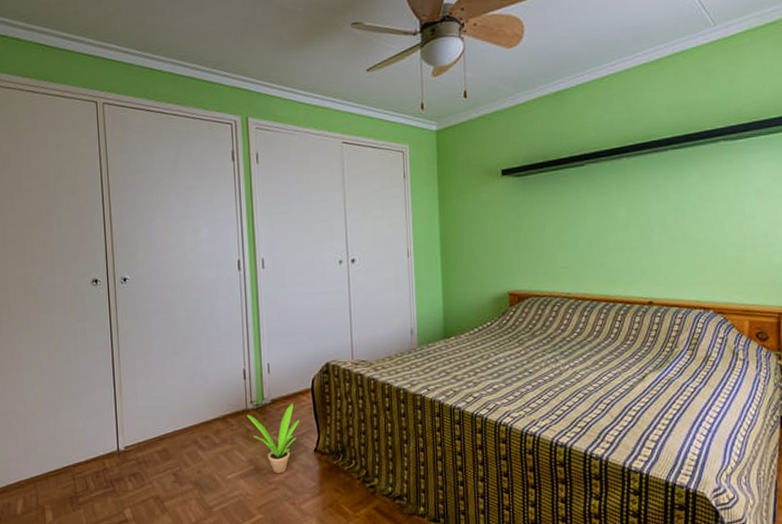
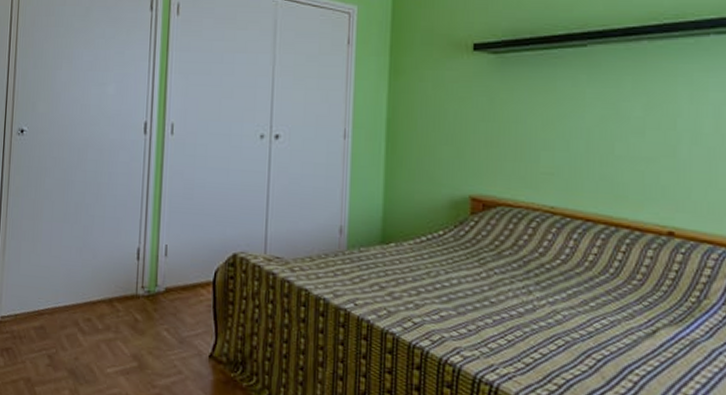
potted plant: present [246,403,300,474] -> none [135,295,196,378]

